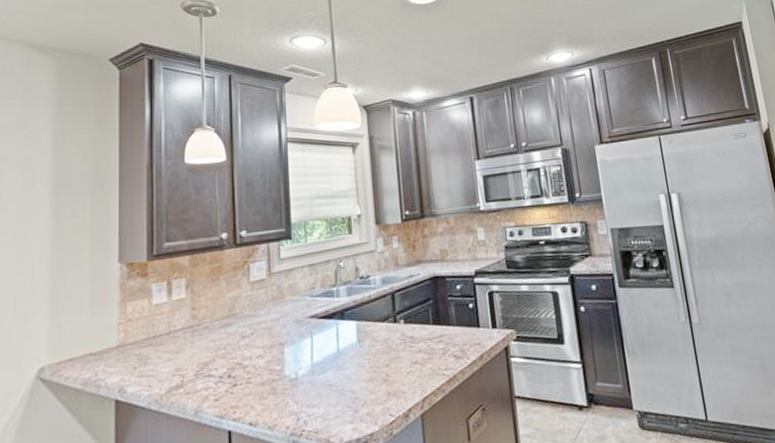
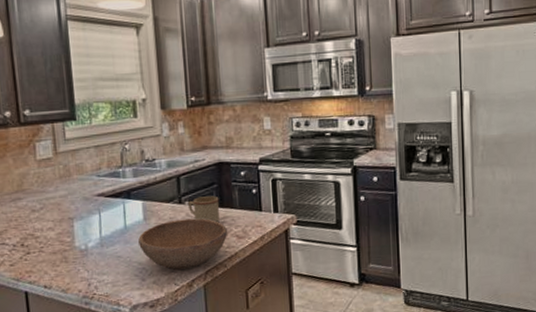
bowl: none [351,338,446,398] -> present [138,218,228,270]
mug: none [404,312,436,343] -> present [188,196,220,223]

